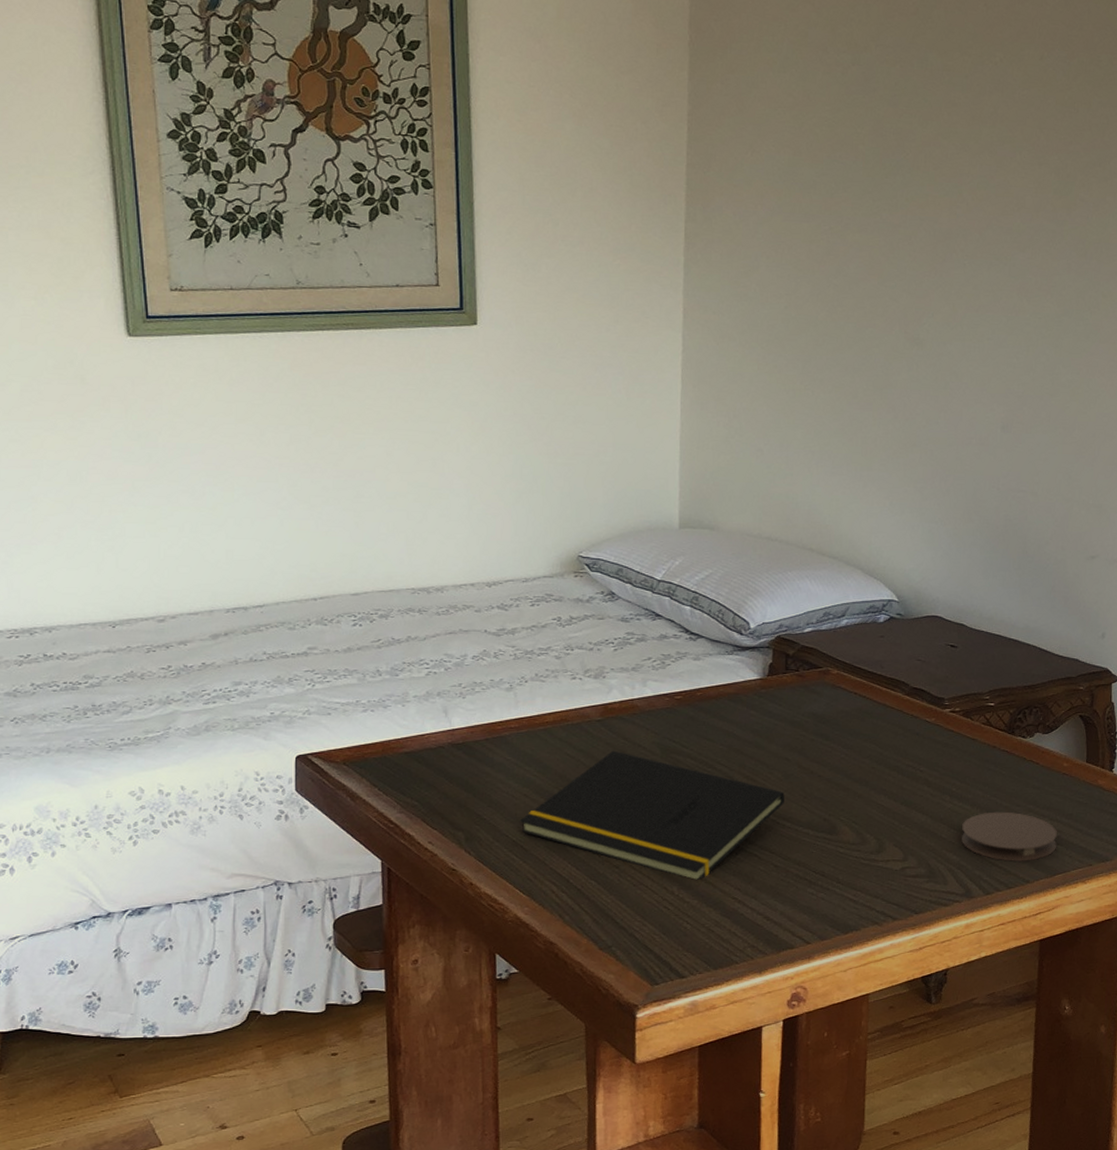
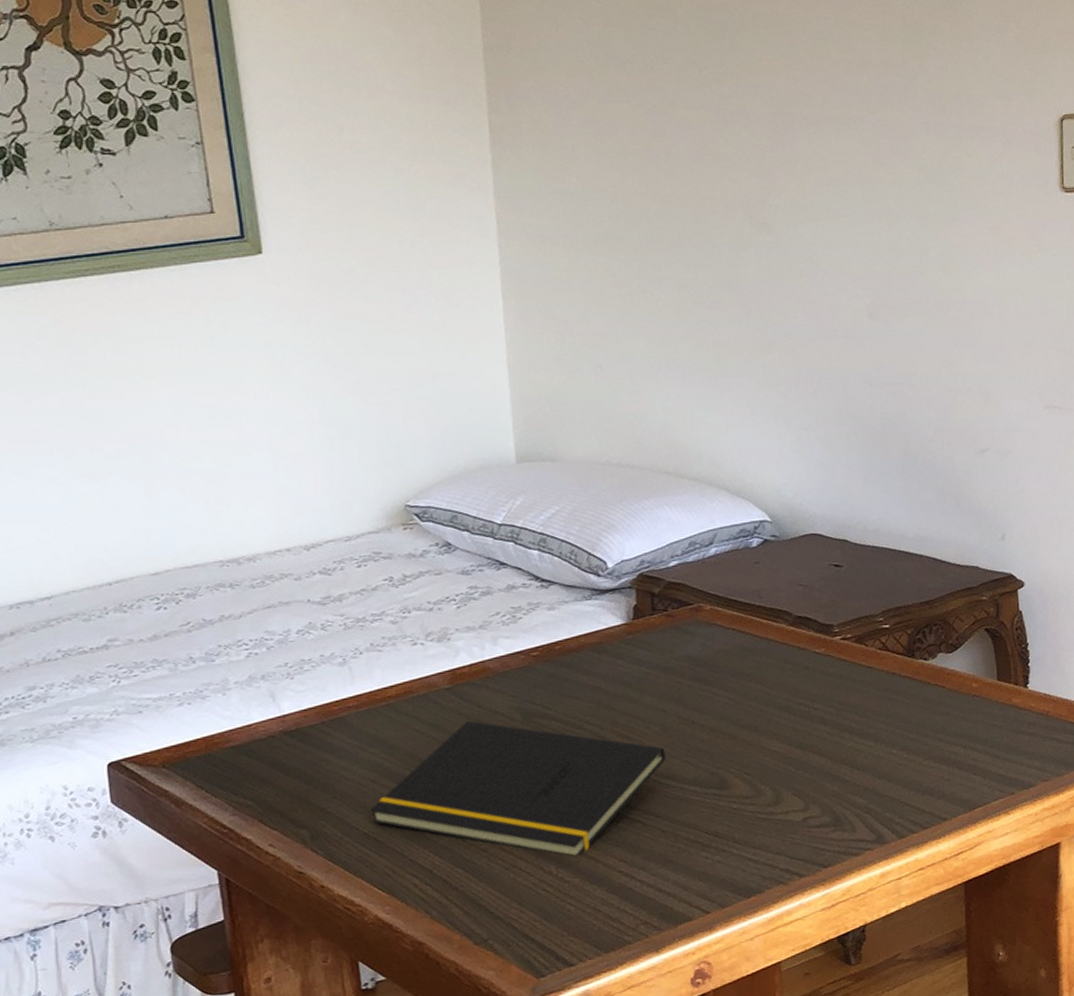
coaster: present [961,811,1058,861] -> none [866,743,974,799]

